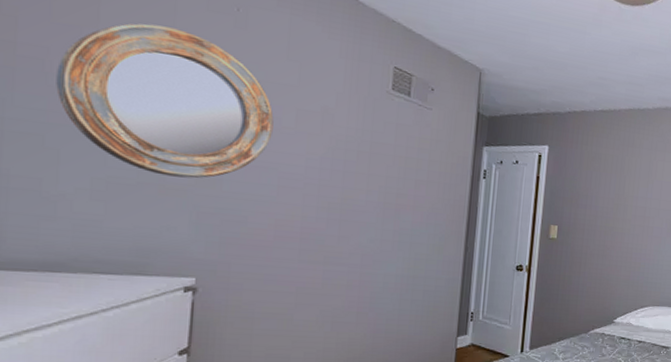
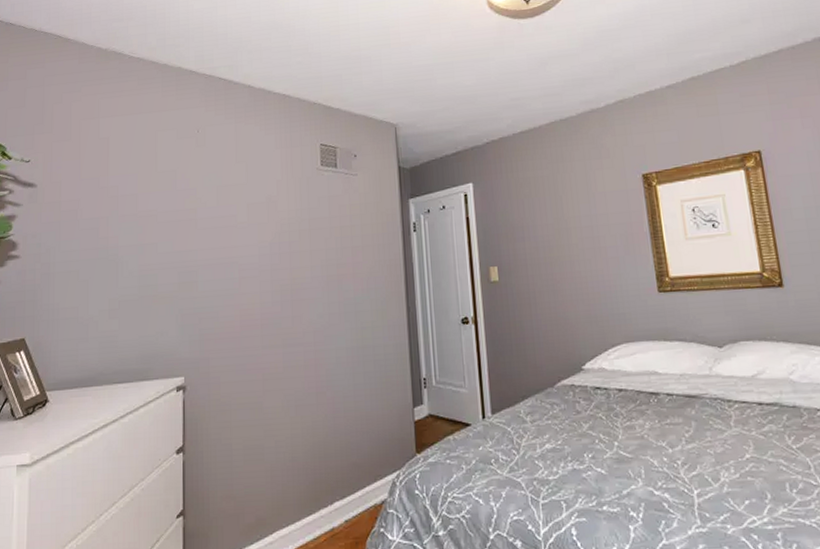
home mirror: present [56,23,274,179] -> none [85,160,231,287]

